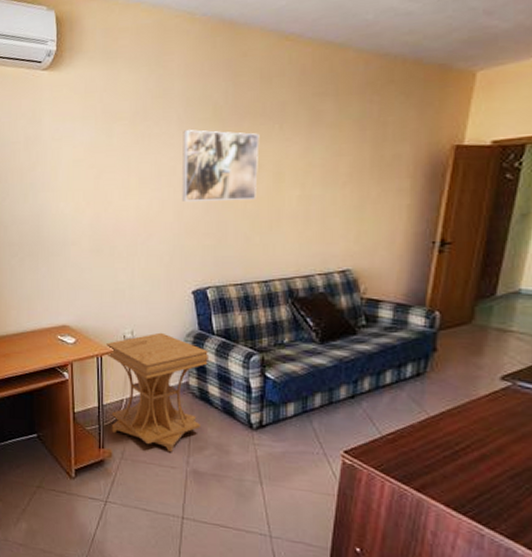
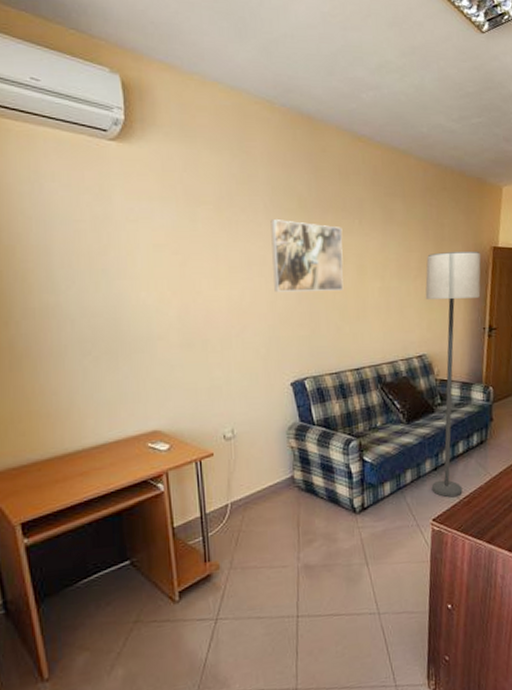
side table: present [106,332,208,452] -> none [205,428,311,551]
lamp: none [345,152,437,432] -> present [425,252,481,498]

